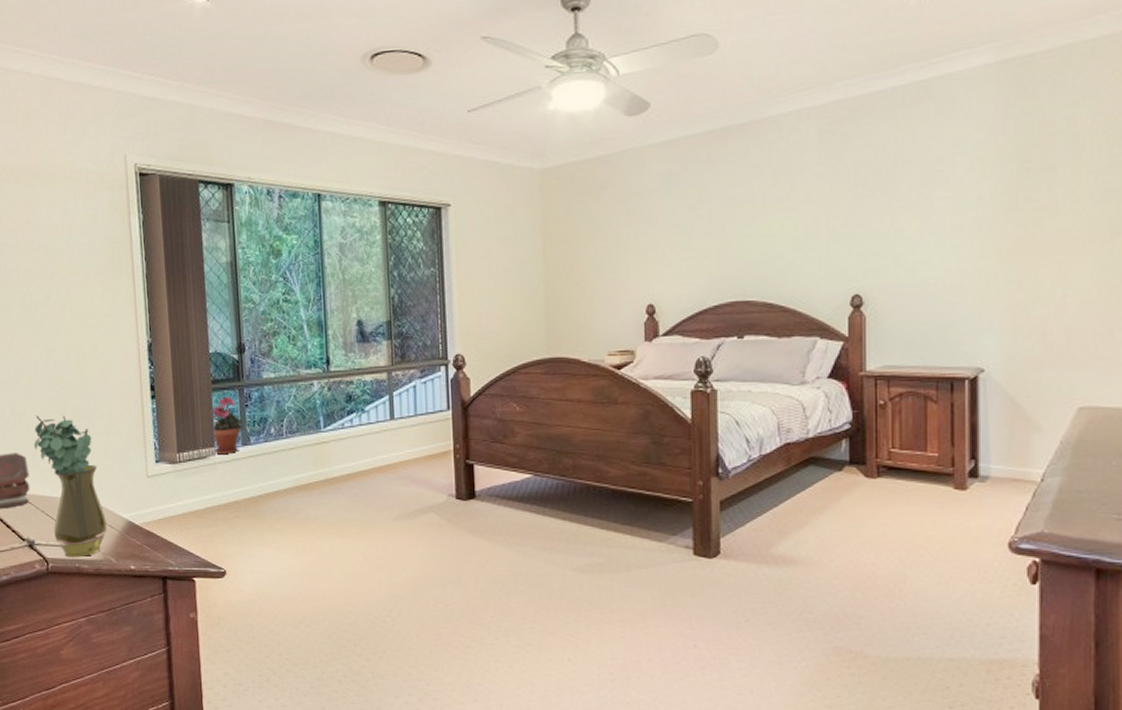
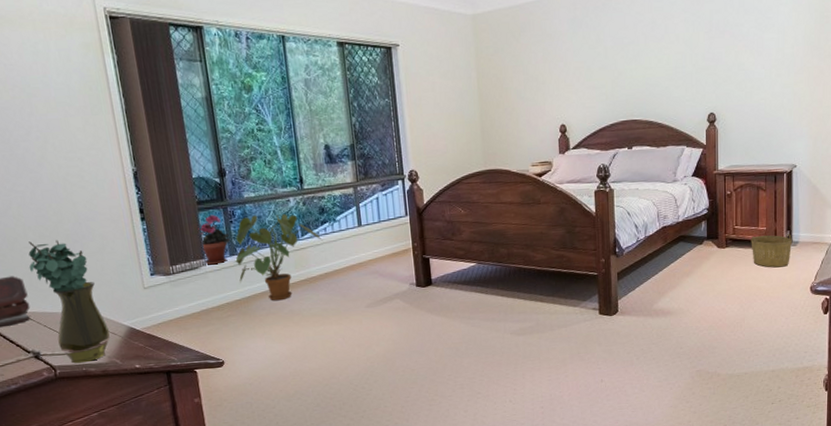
house plant: none [246,399,348,504] -> present [234,214,323,301]
basket: none [915,463,980,511] -> present [751,234,793,268]

